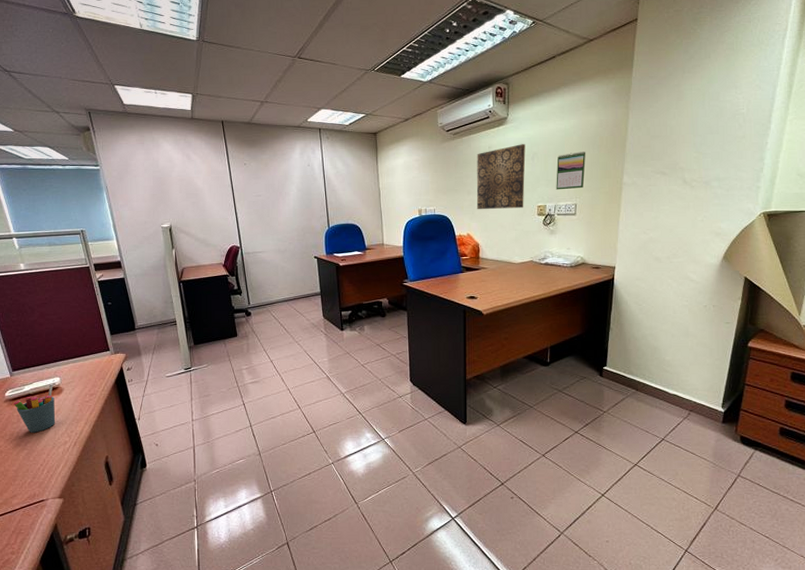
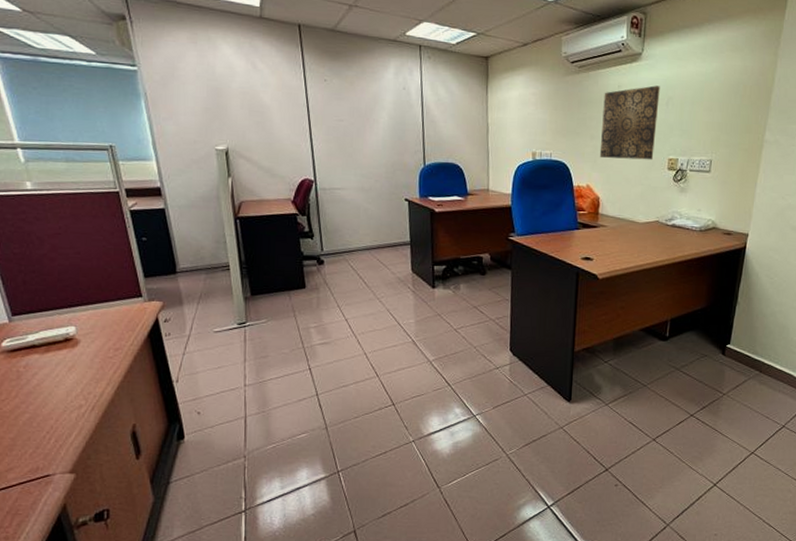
pen holder: present [13,384,56,433] -> none [12,334,68,393]
calendar: present [556,151,586,190] -> none [690,100,727,143]

